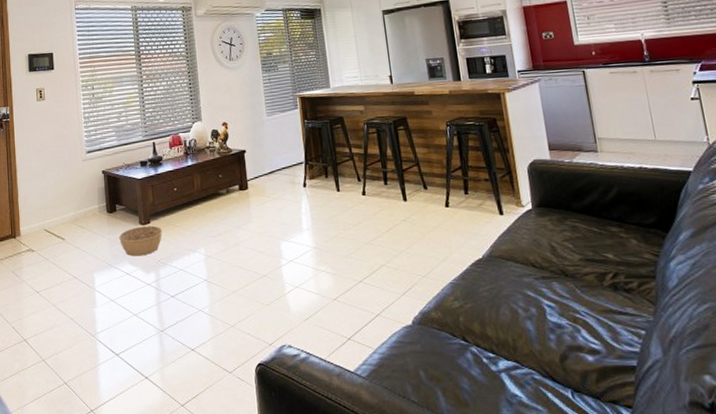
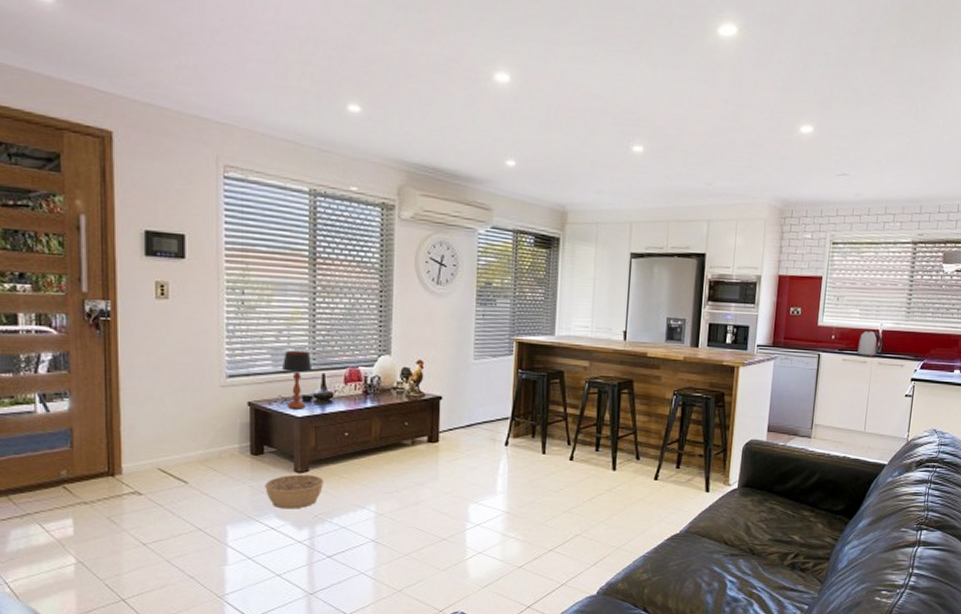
table lamp: none [124,126,146,173] -> present [282,350,313,409]
kettle: none [621,42,650,68] -> present [857,330,883,358]

